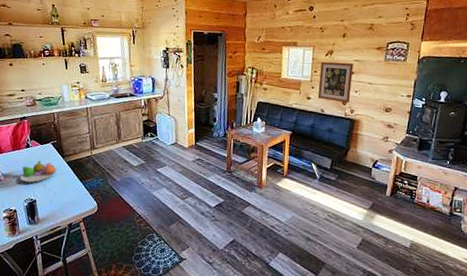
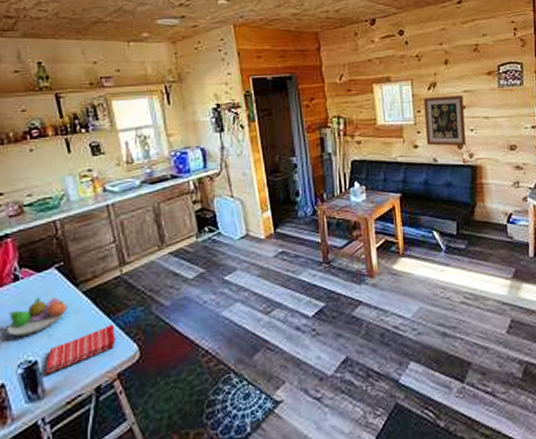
dish towel: none [40,186,84,210] -> present [45,324,115,374]

